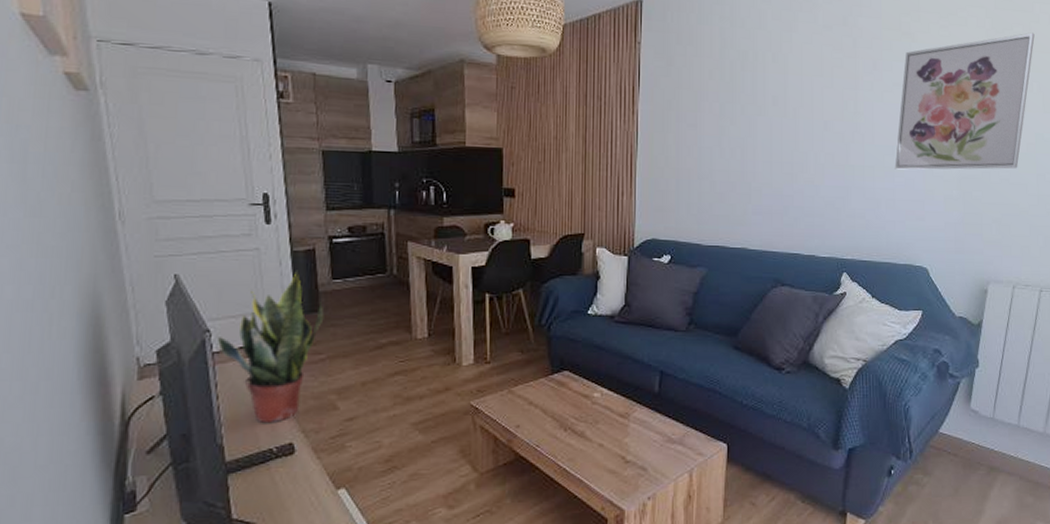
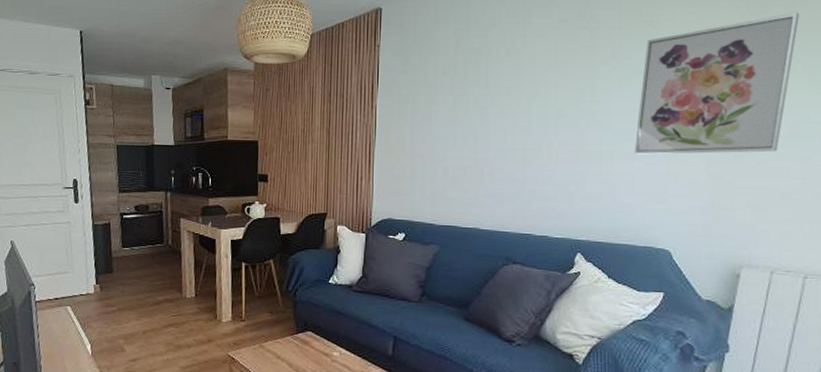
potted plant: present [217,270,324,424] -> none [39,239,116,359]

